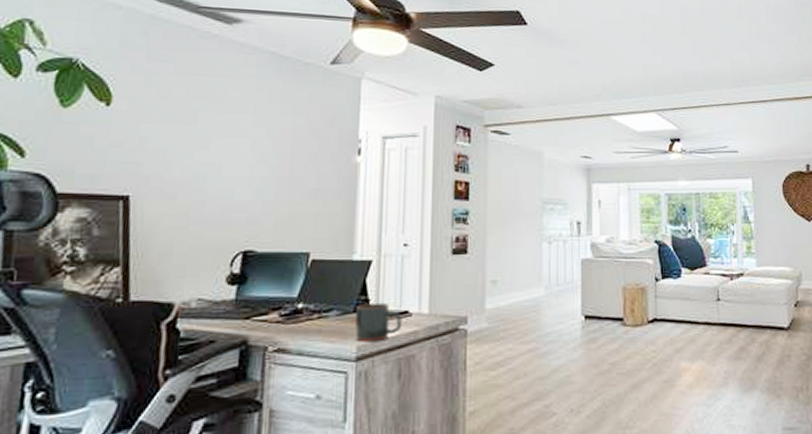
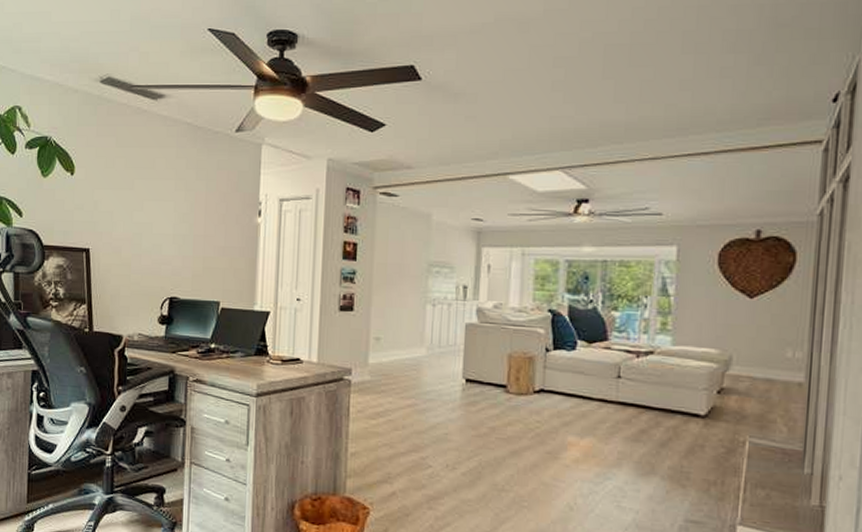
mug: present [355,302,403,342] -> none [256,348,295,382]

